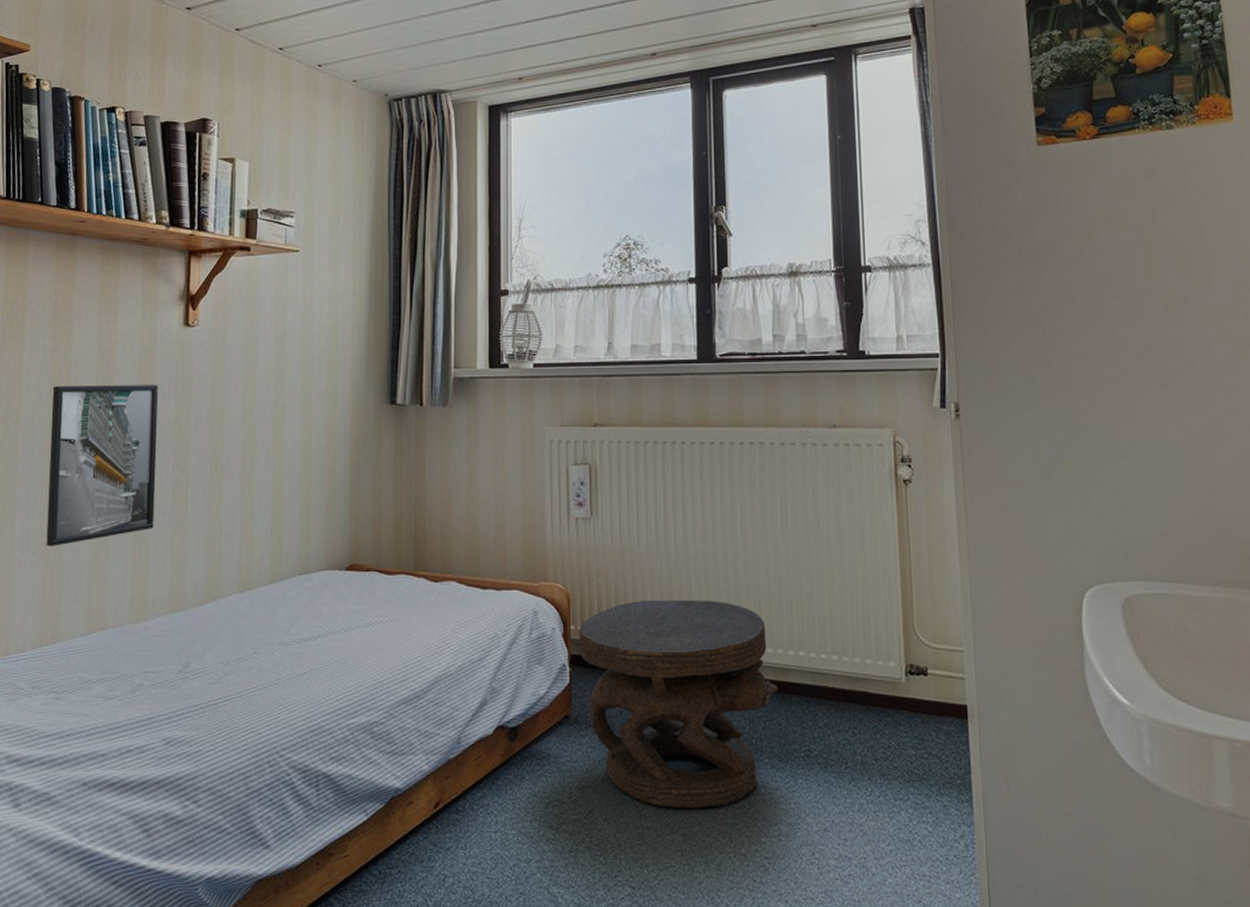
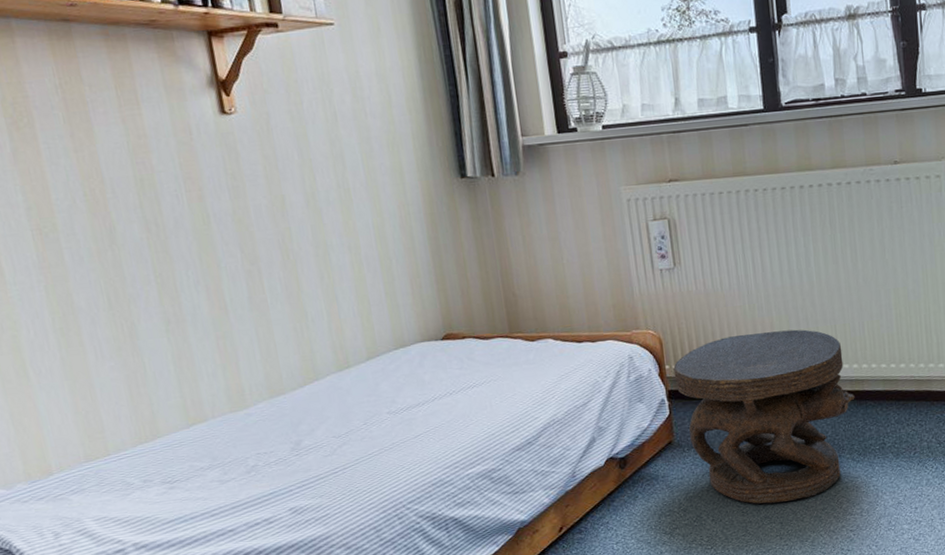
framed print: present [46,385,158,546] -> none [86,178,235,350]

